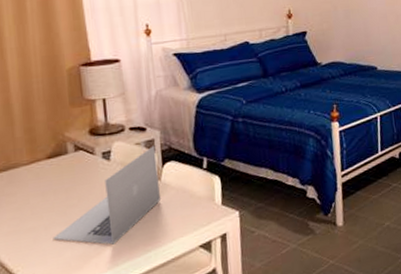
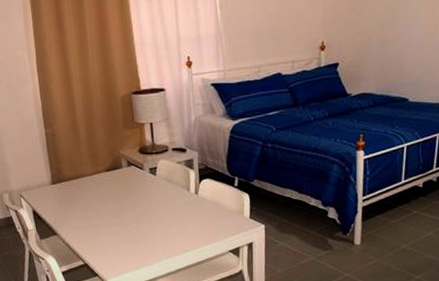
laptop: present [53,145,160,245] -> none [111,164,197,244]

